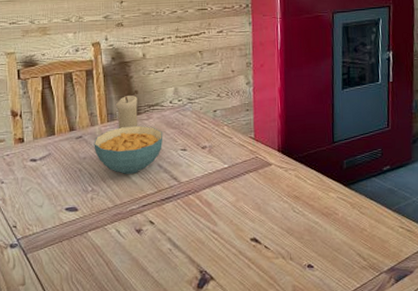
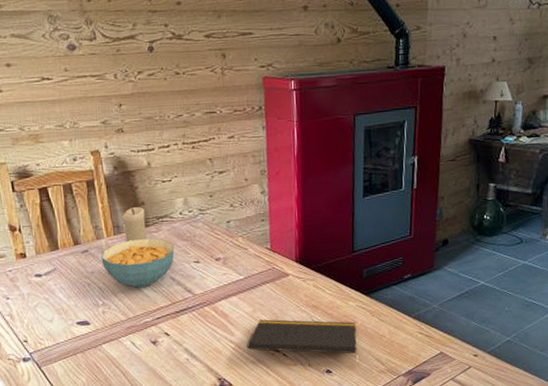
notepad: none [229,209,341,261] -> present [247,319,359,366]

